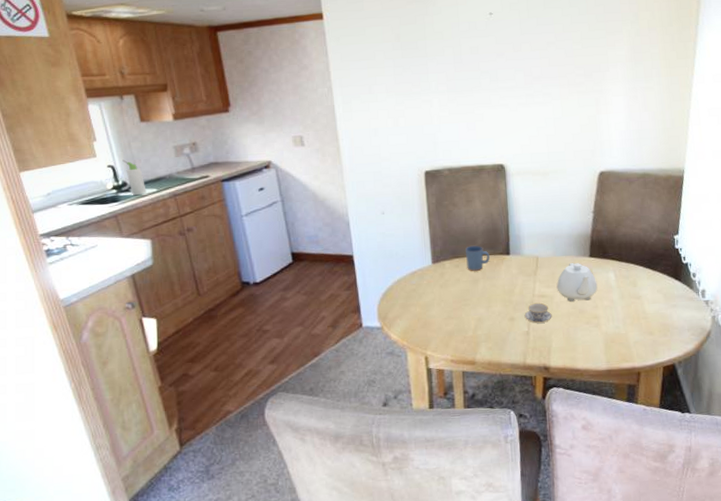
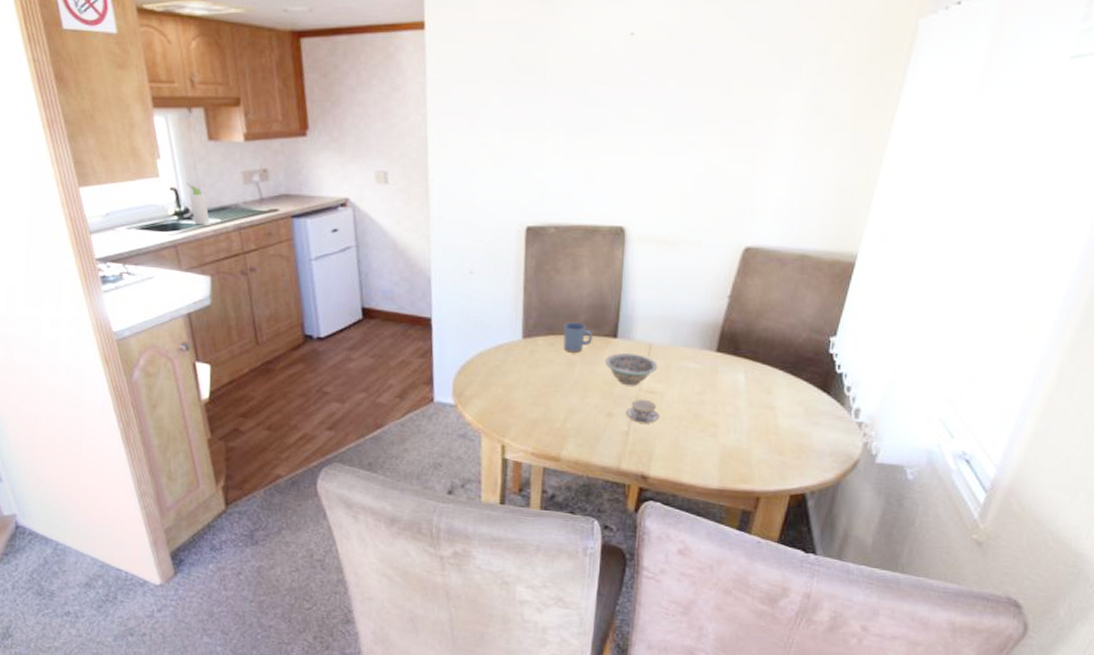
decorative bowl: none [502,265,546,293] -> present [604,352,658,386]
teapot: present [556,262,598,302] -> none [670,355,722,404]

